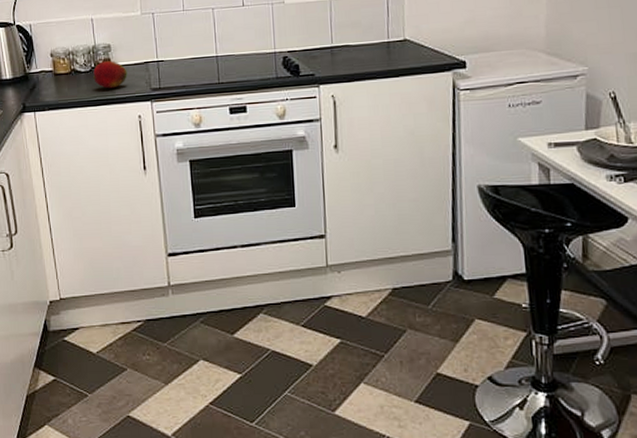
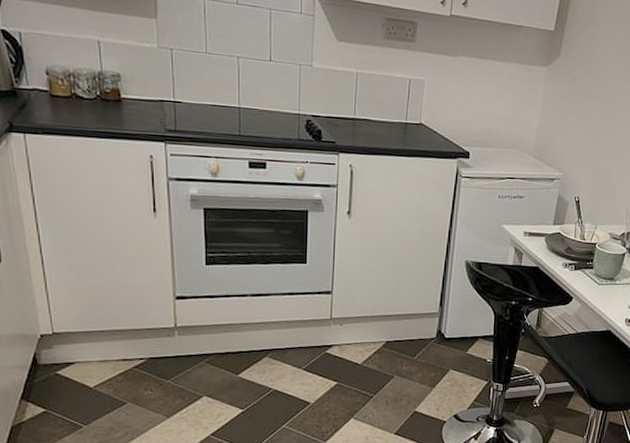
fruit: present [93,61,127,89] -> none [99,91,139,123]

